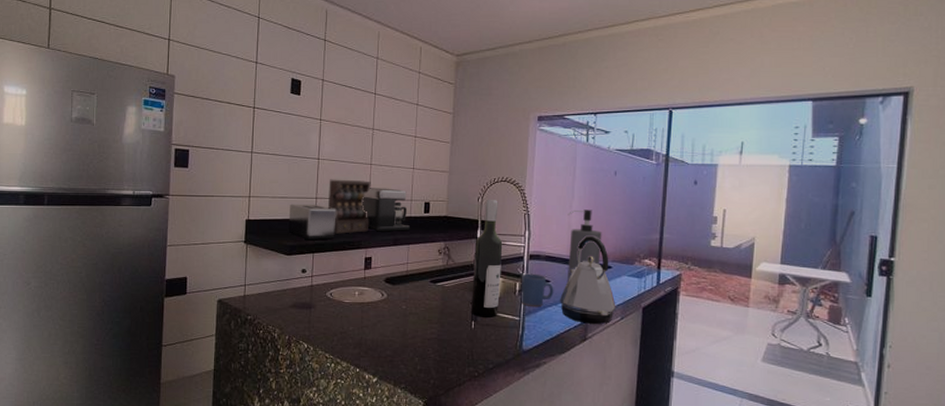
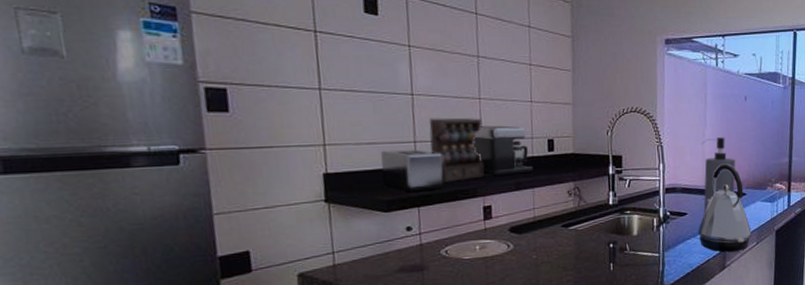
bottle: present [470,200,503,318] -> none [607,132,638,258]
mug: present [521,273,554,308] -> none [658,207,692,242]

